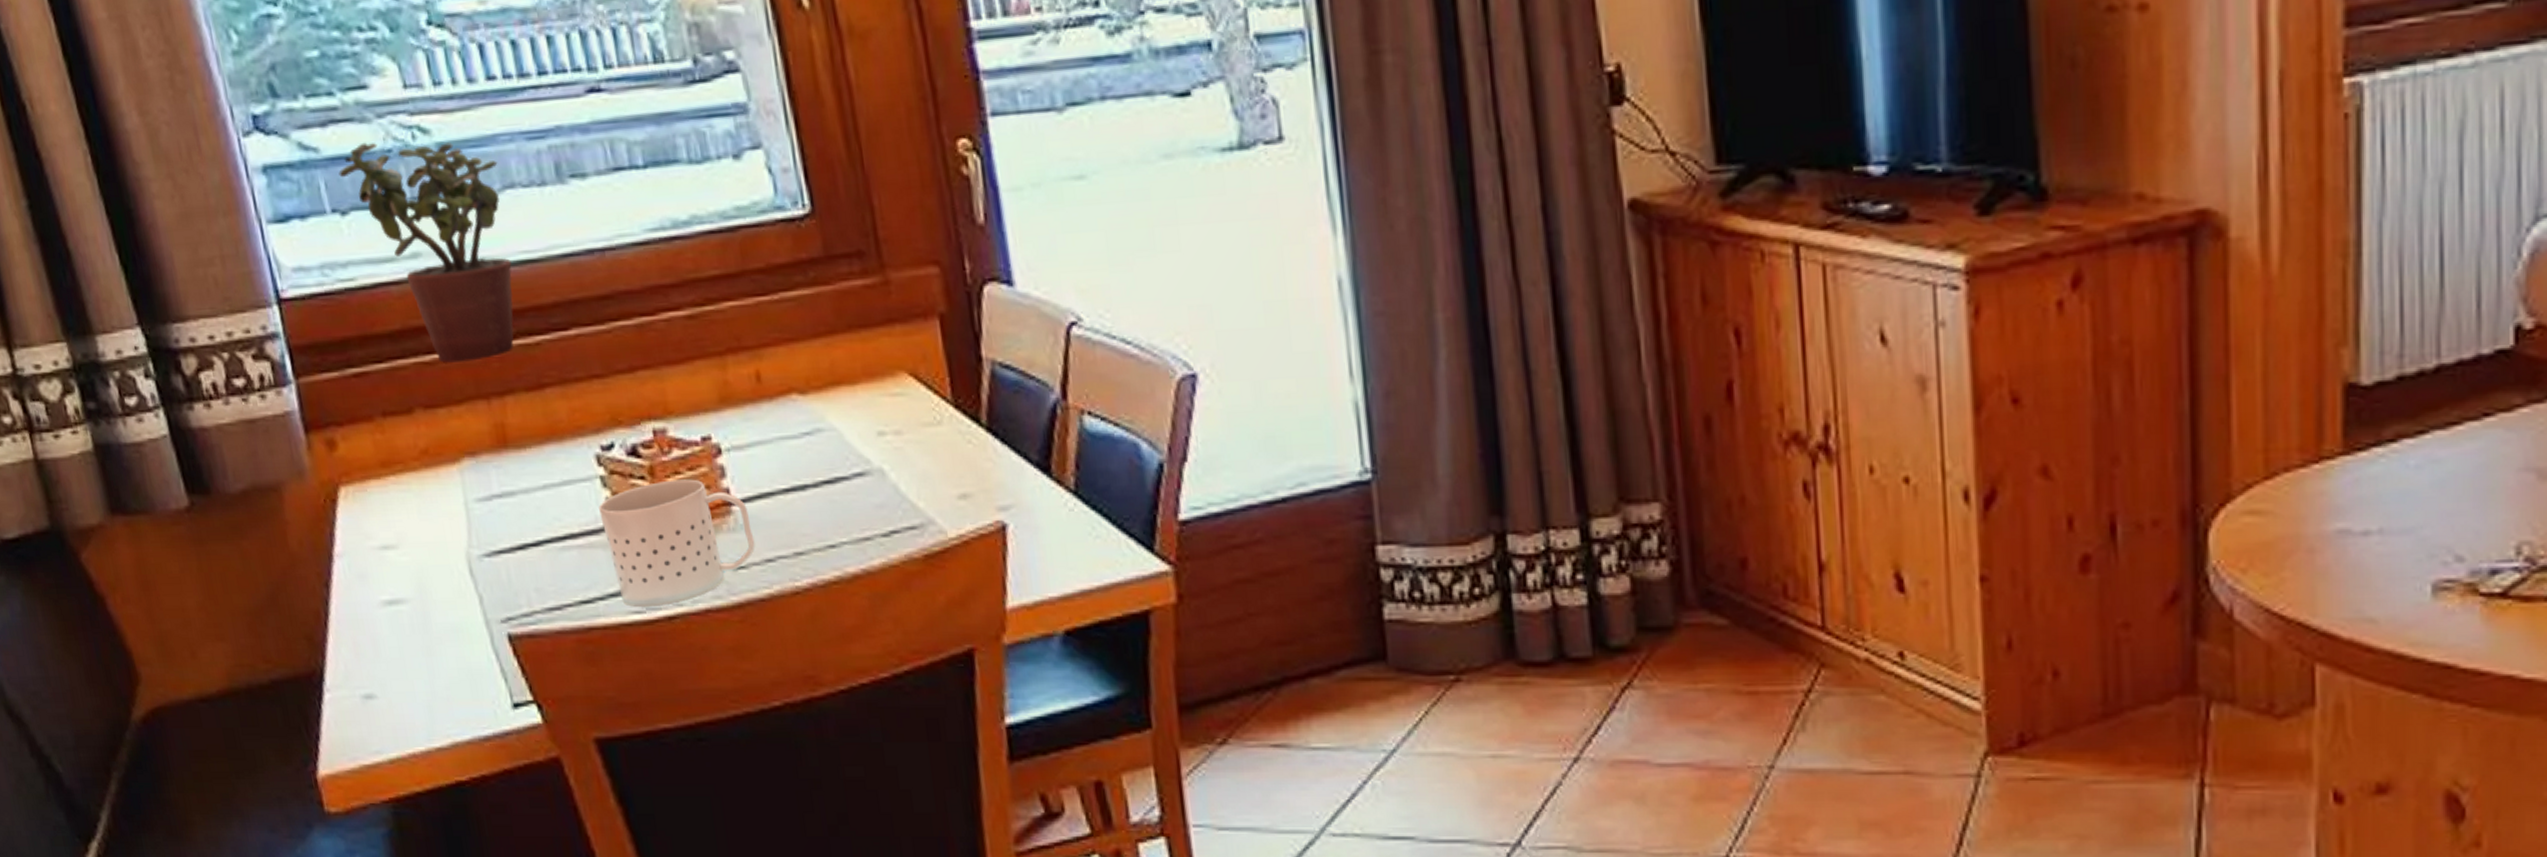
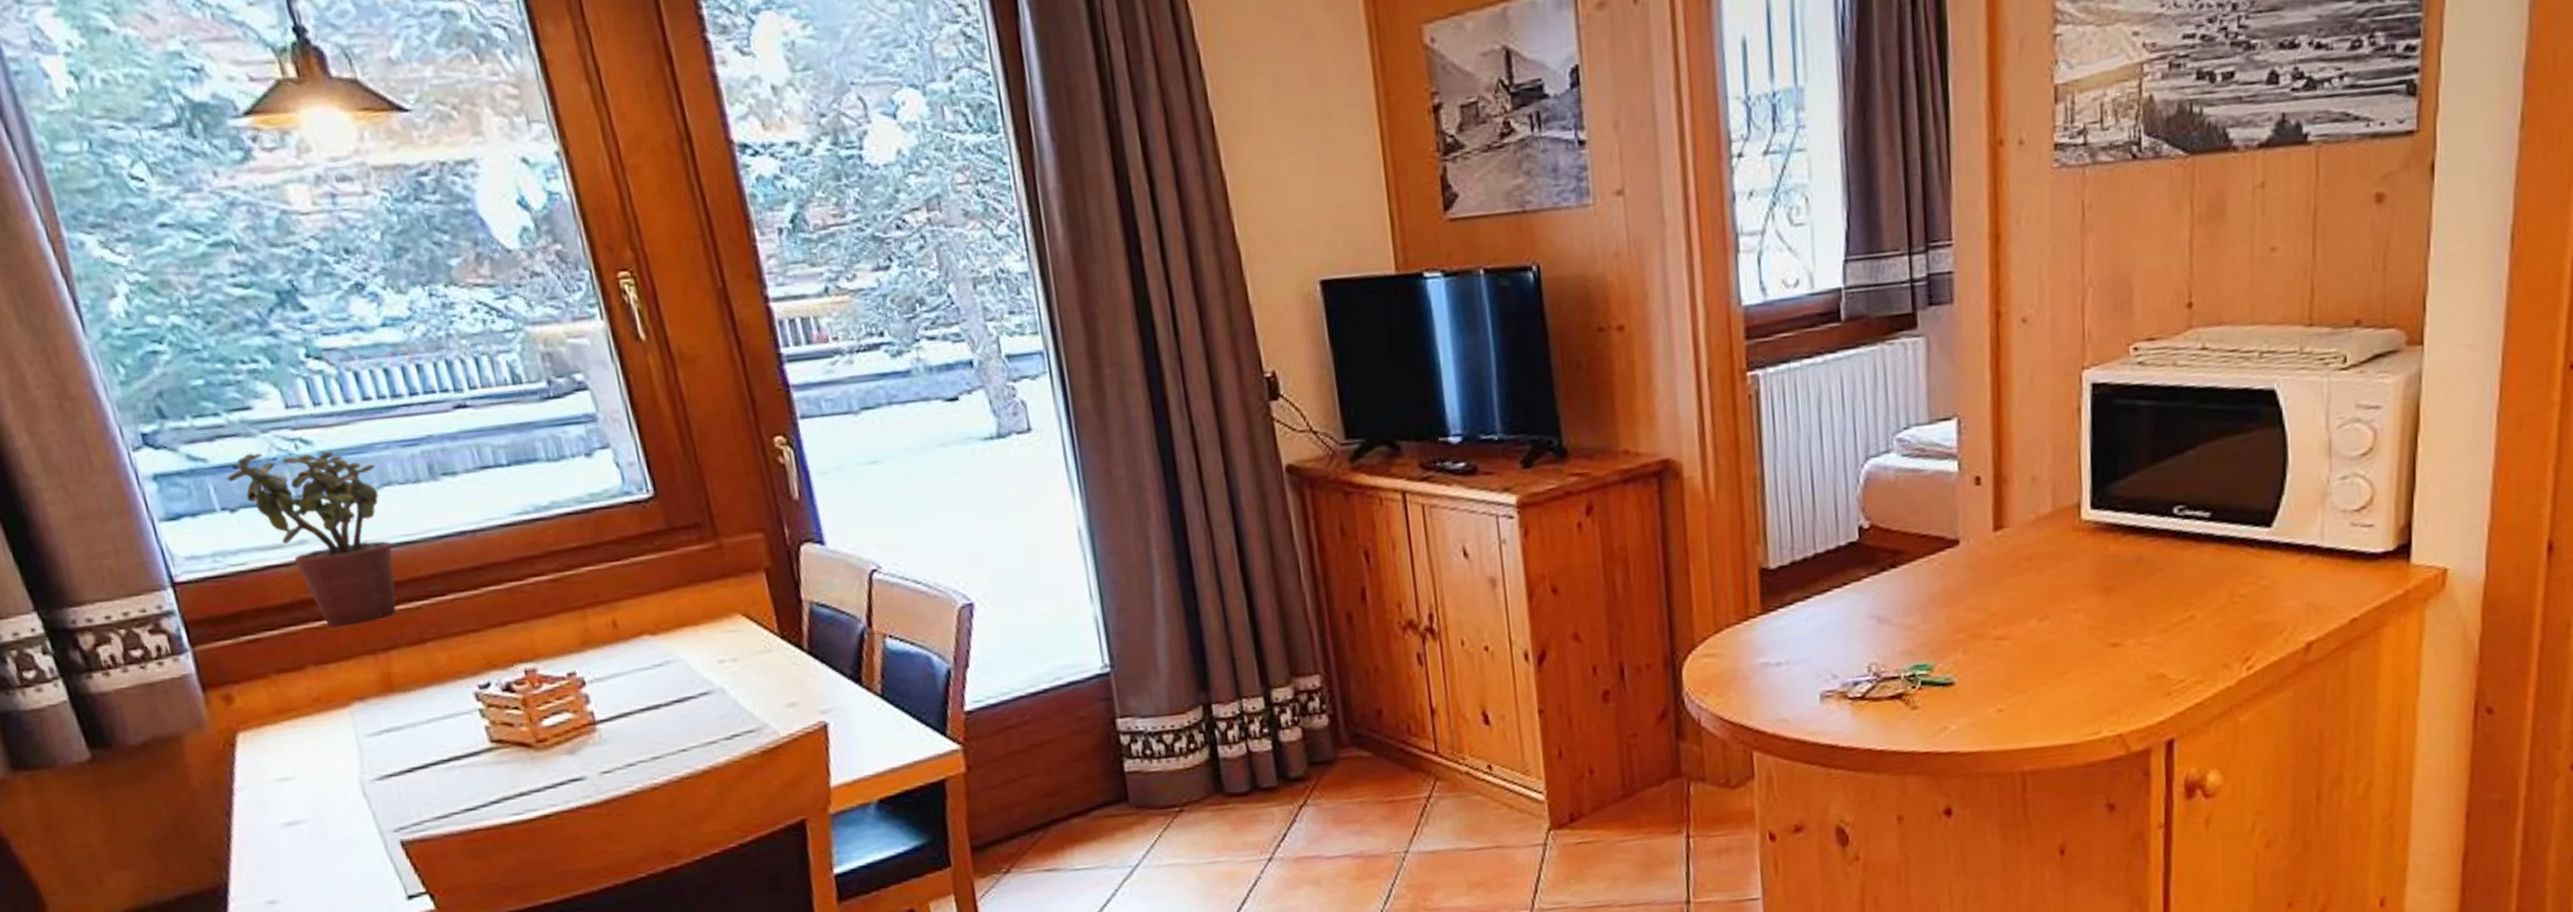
mug: present [599,479,755,608] -> none [479,706,618,811]

